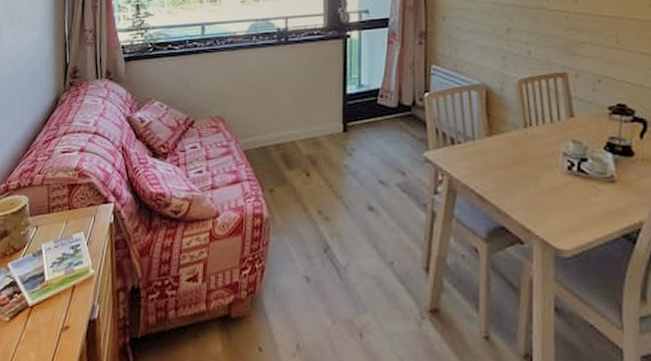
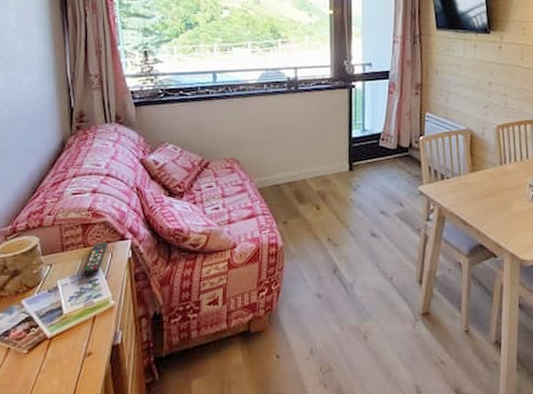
remote control: none [66,204,92,240] -> present [83,242,109,275]

